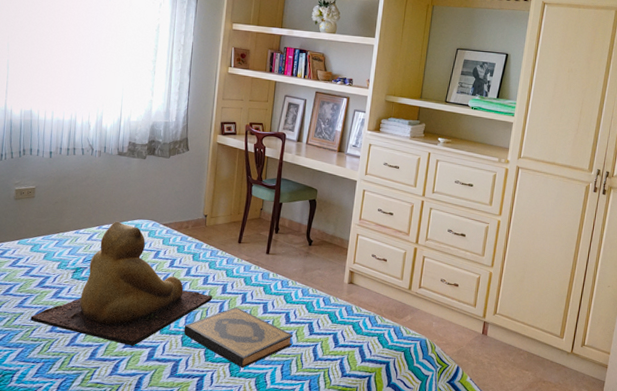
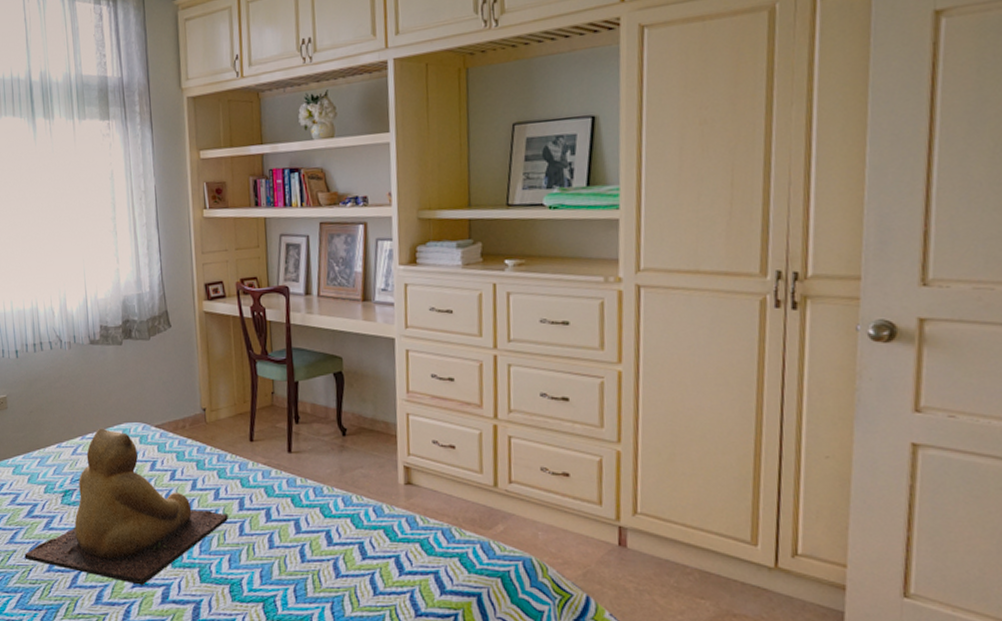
hardback book: present [183,306,294,368] -> none [199,526,341,609]

